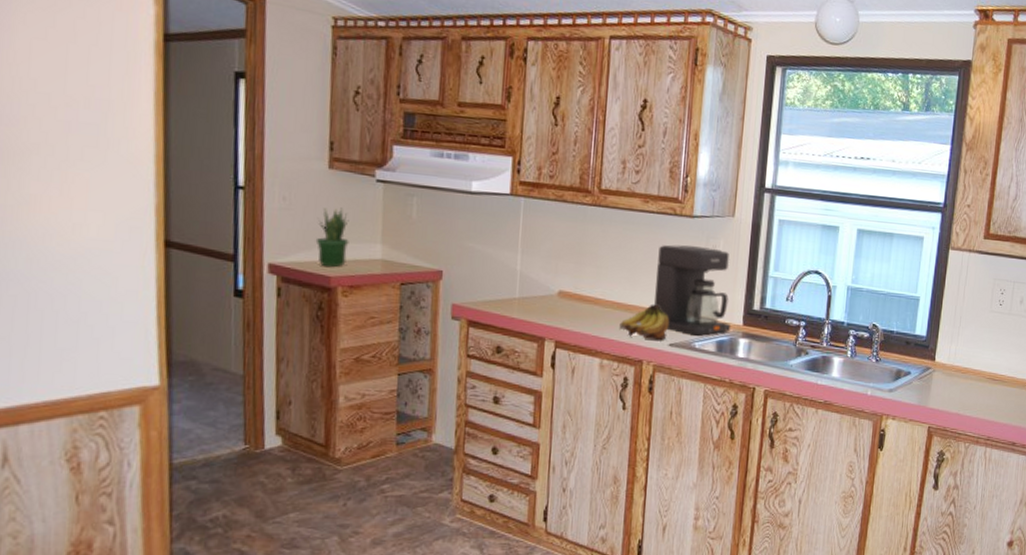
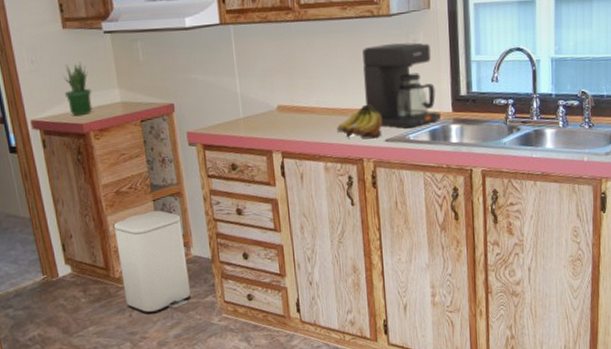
pedal bin: none [342,385,427,505] -> present [113,210,191,314]

